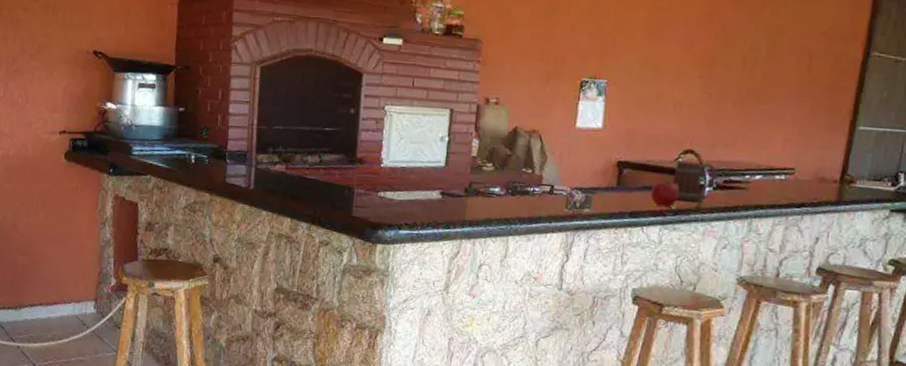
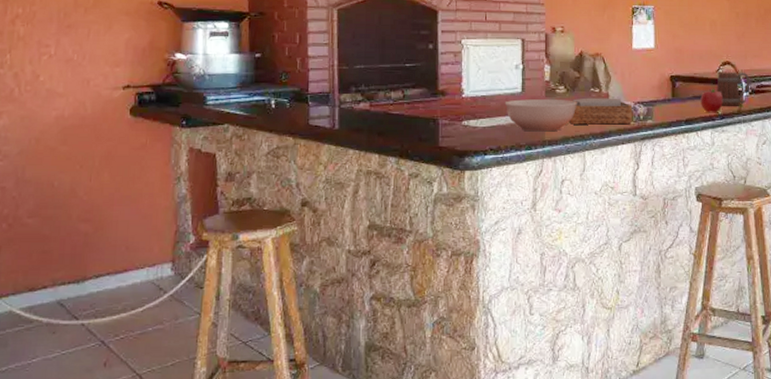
bowl: none [425,174,505,212] -> present [504,99,577,132]
napkin holder: none [493,178,569,212] -> present [569,97,633,125]

